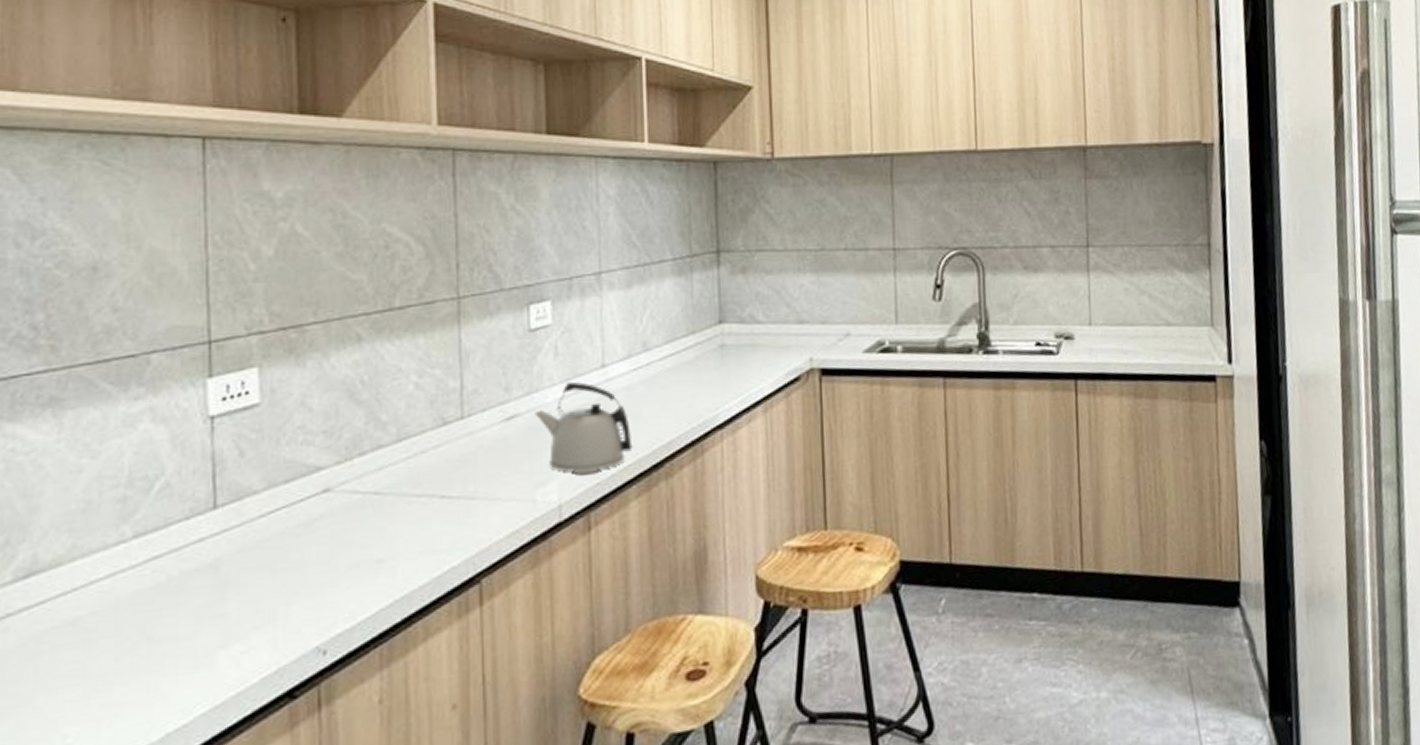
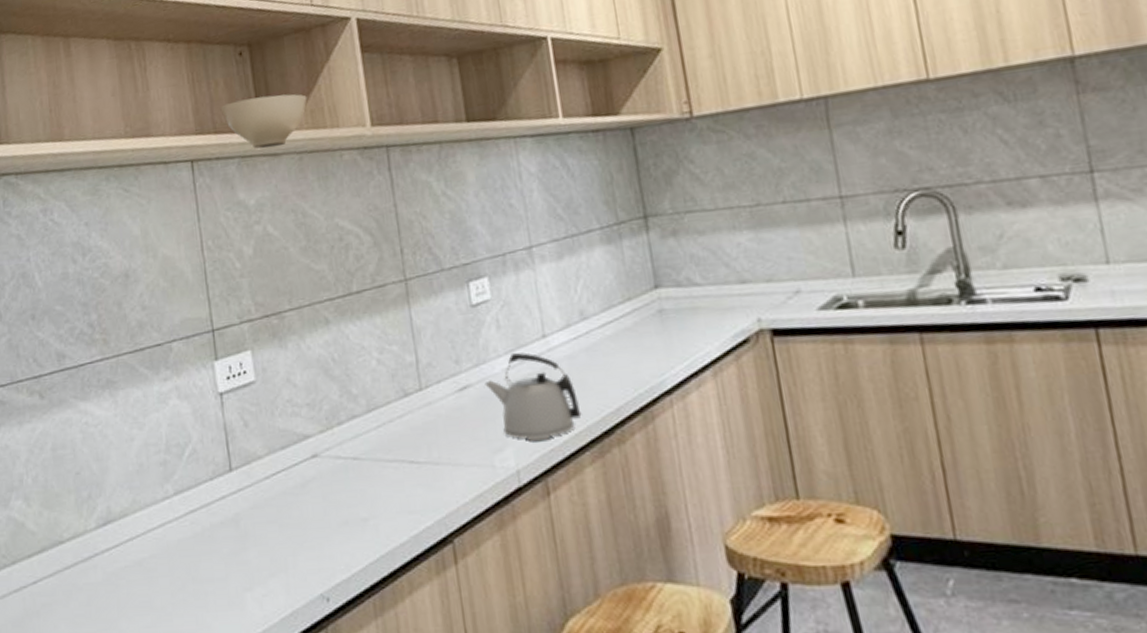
bowl: none [249,74,364,135] -> present [220,94,307,149]

